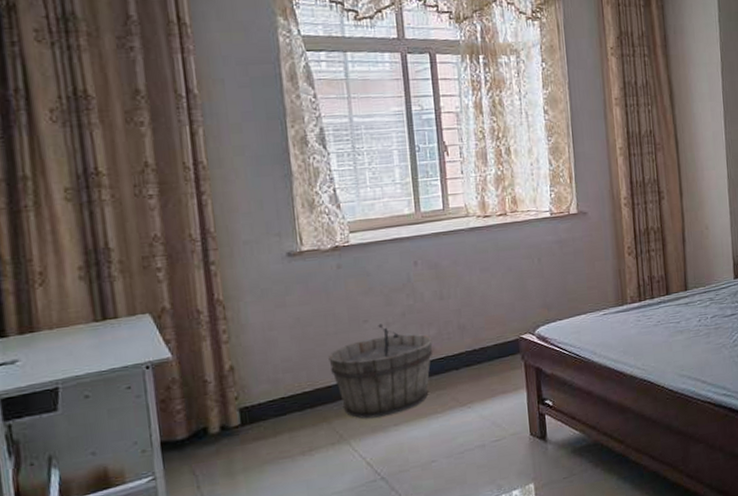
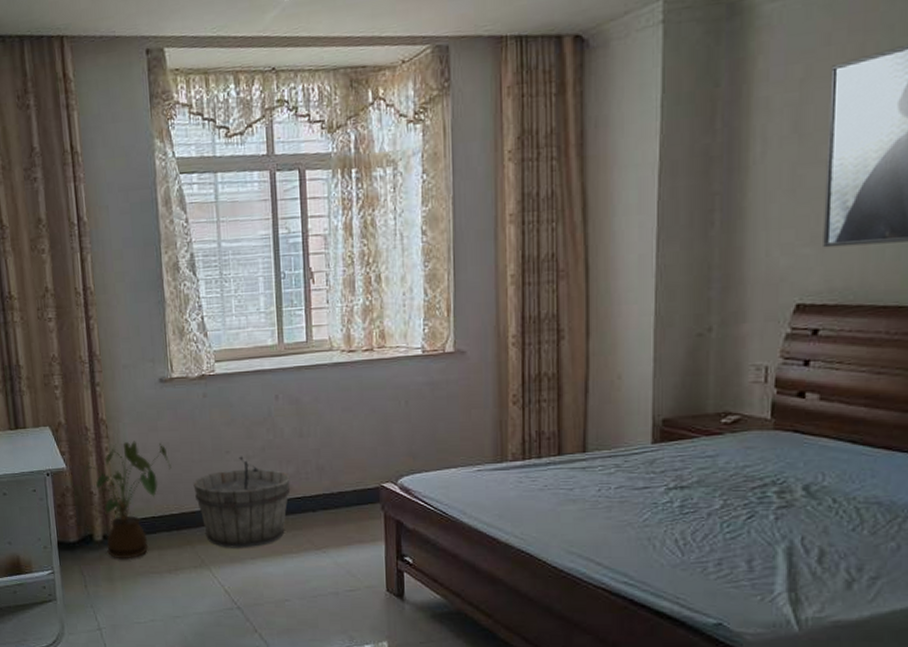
house plant: none [192,318,303,450] -> present [81,440,171,559]

